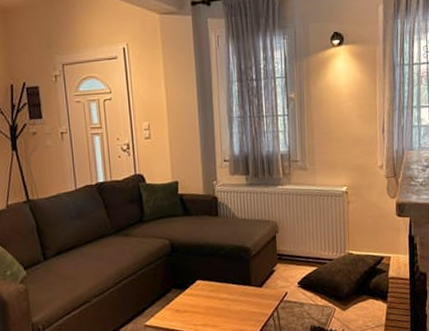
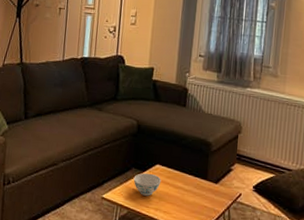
bowl: none [175,290,205,315] -> present [133,173,162,196]

